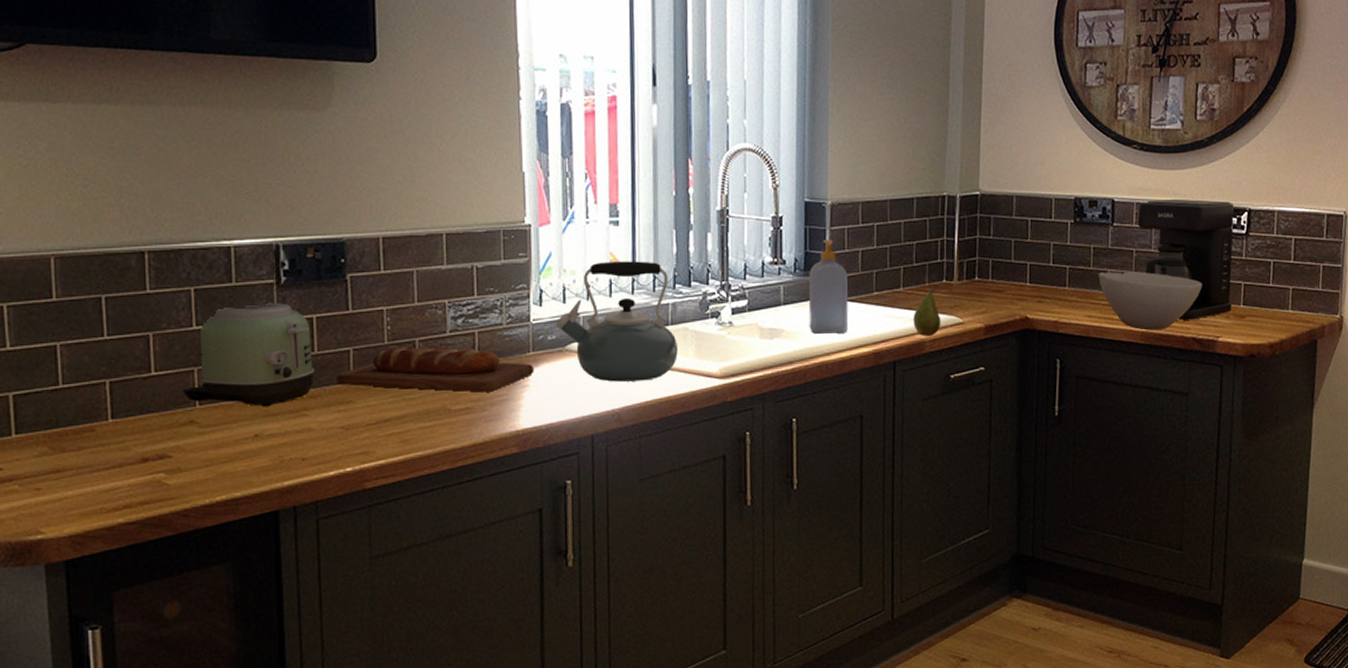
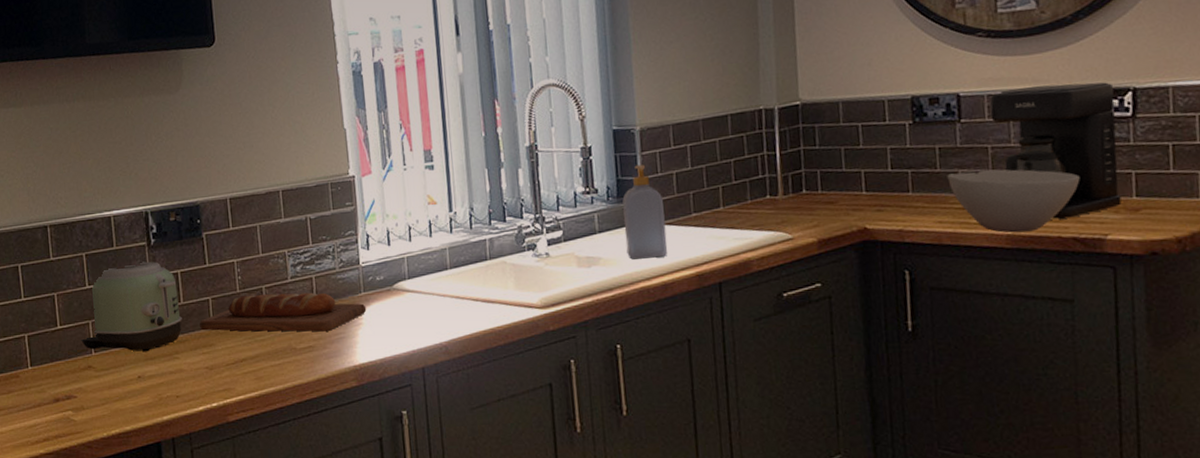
kettle: present [555,261,678,382] -> none [382,200,498,317]
fruit: present [913,287,941,337] -> none [736,203,769,256]

